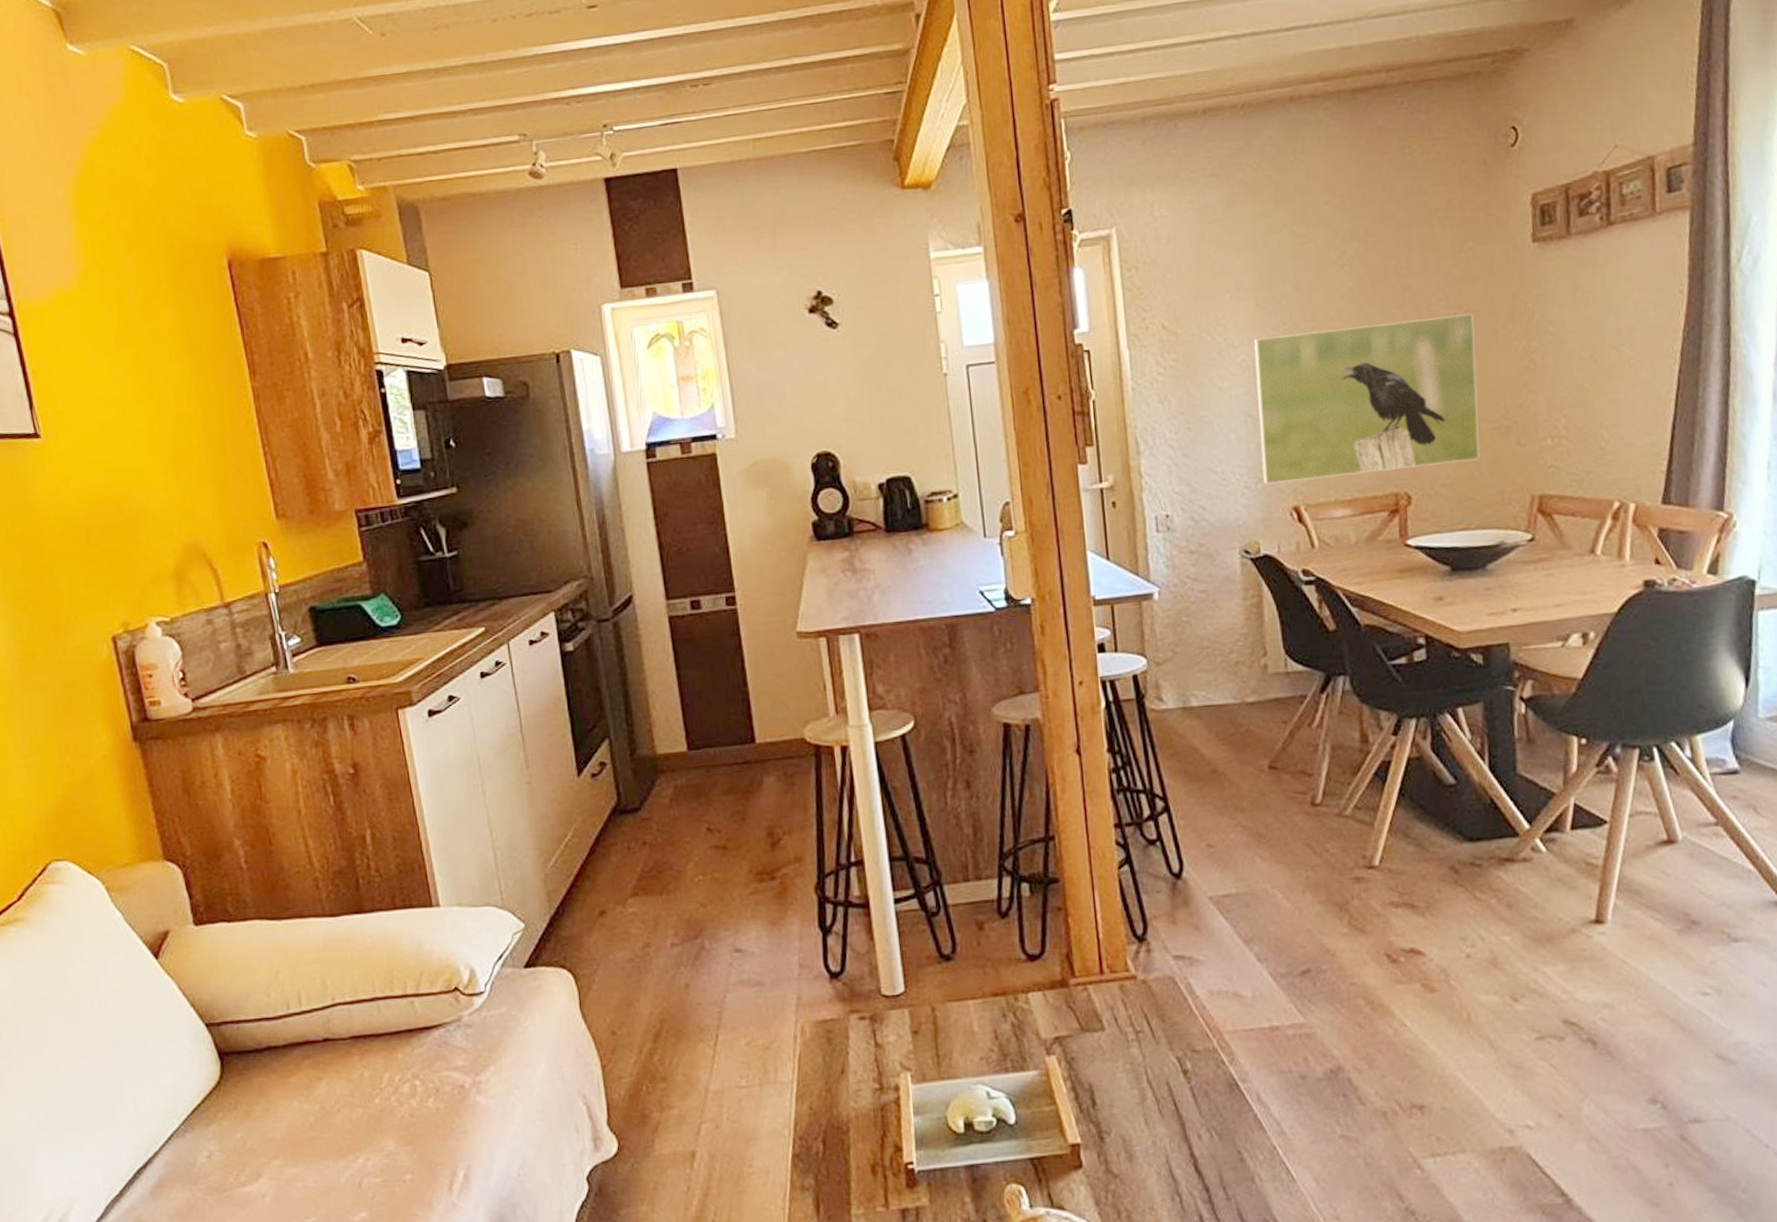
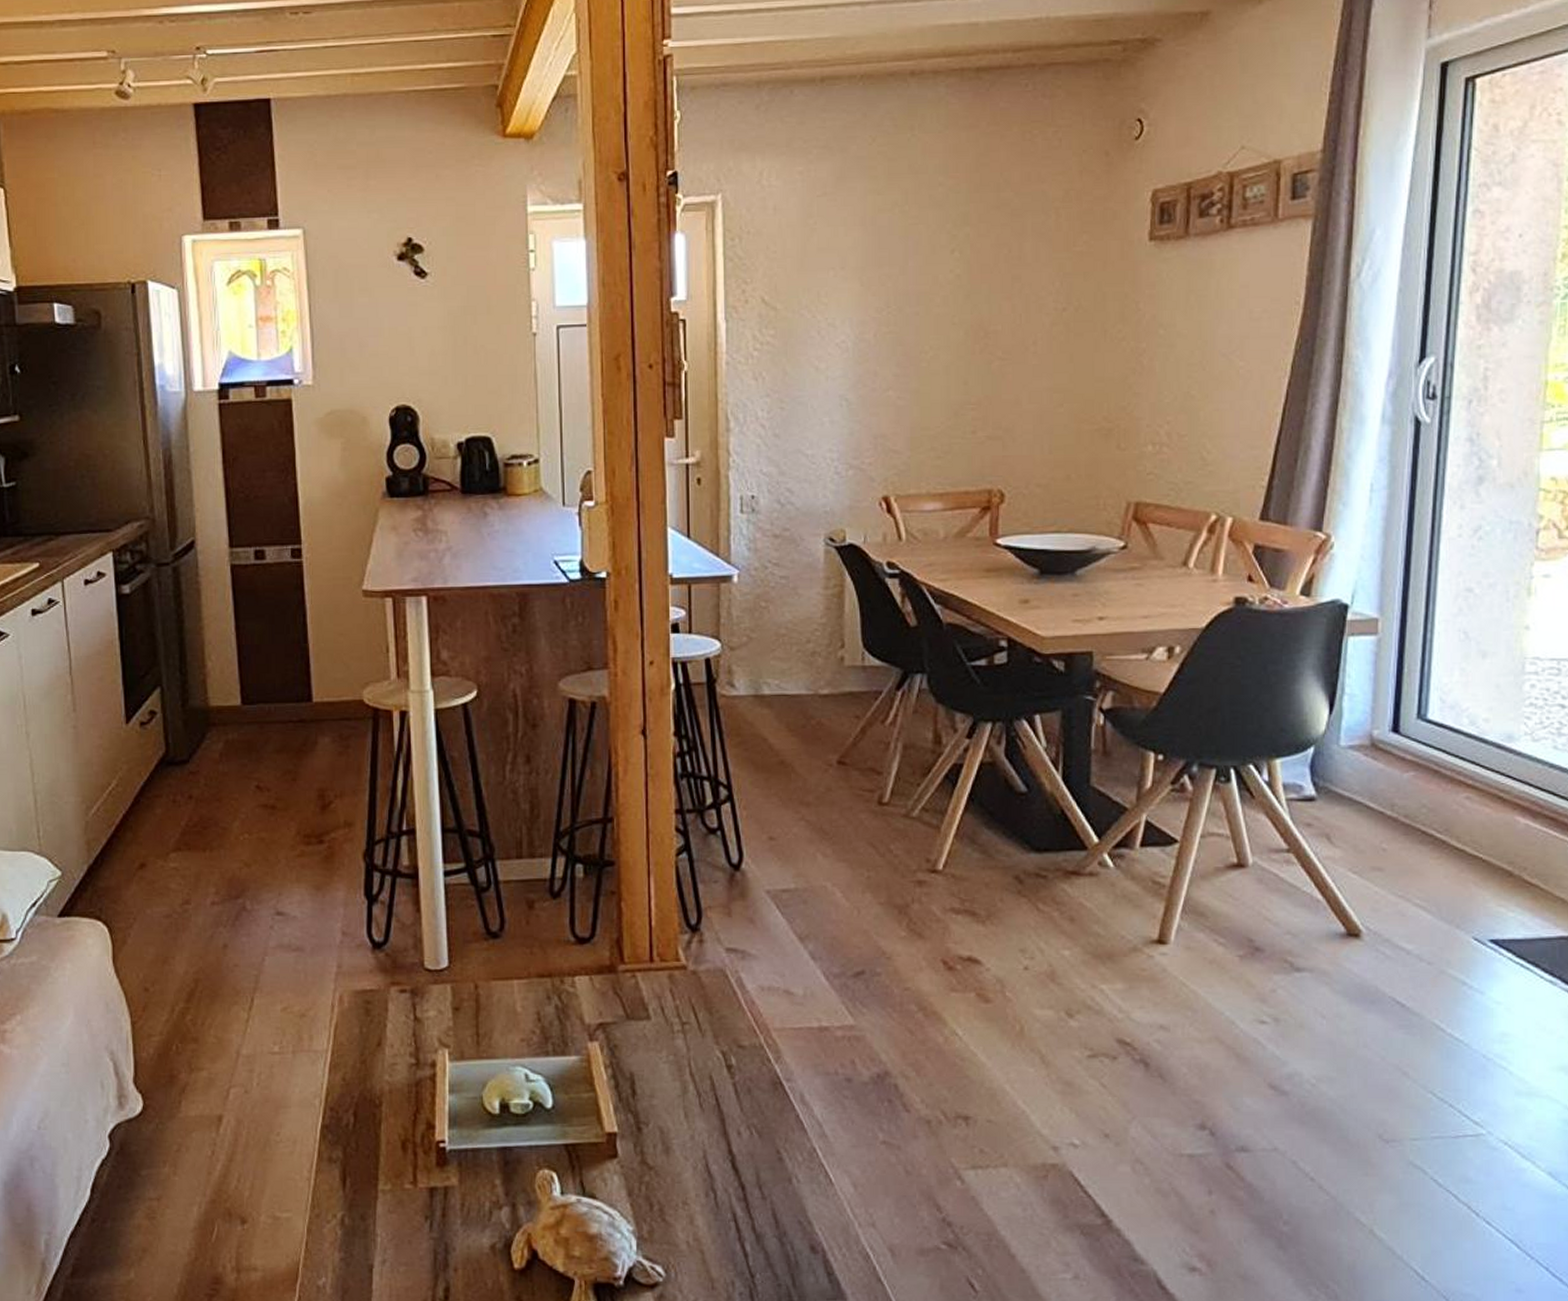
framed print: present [1253,313,1480,485] -> none [854,310,1082,472]

